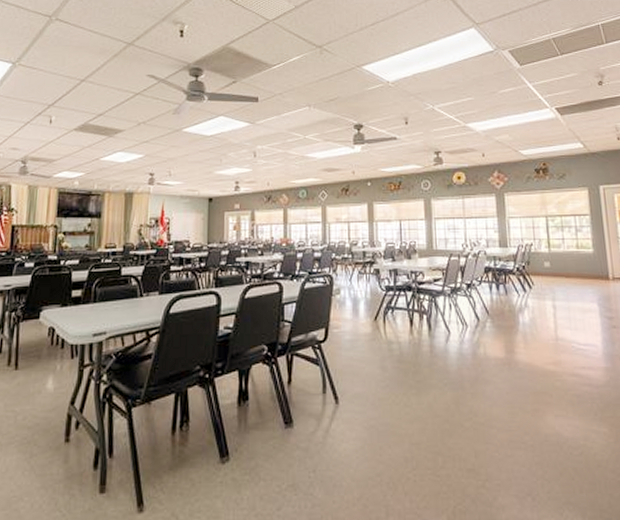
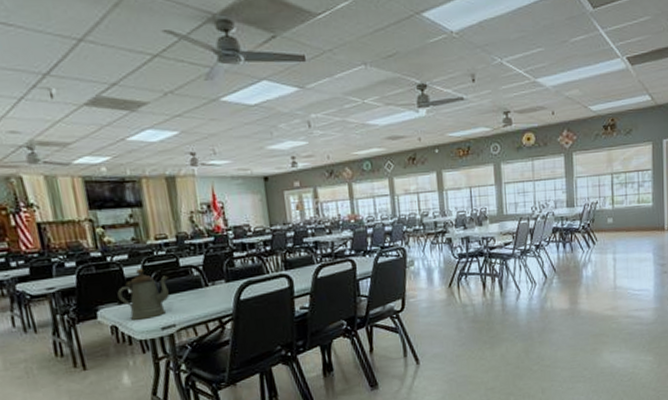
coffee pot: none [62,274,109,324] -> present [117,269,169,320]

